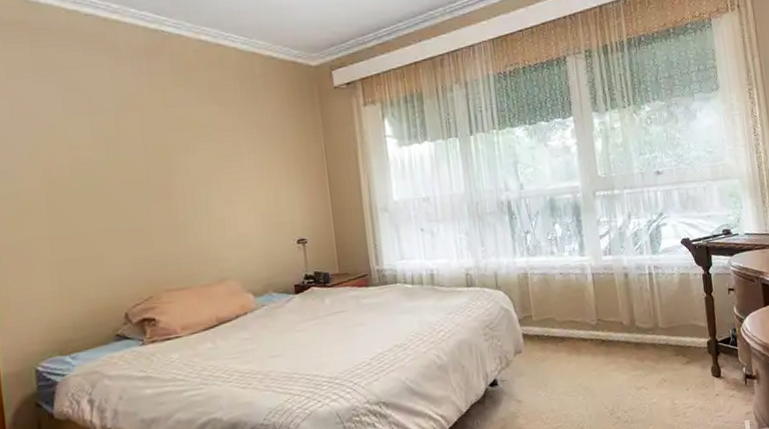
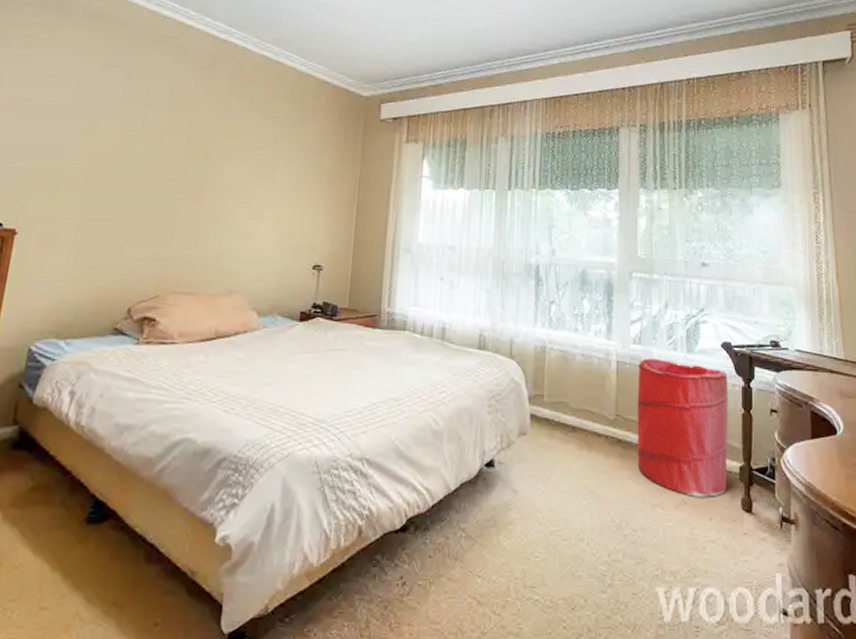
laundry hamper: none [611,263,698,375] -> present [637,358,729,497]

